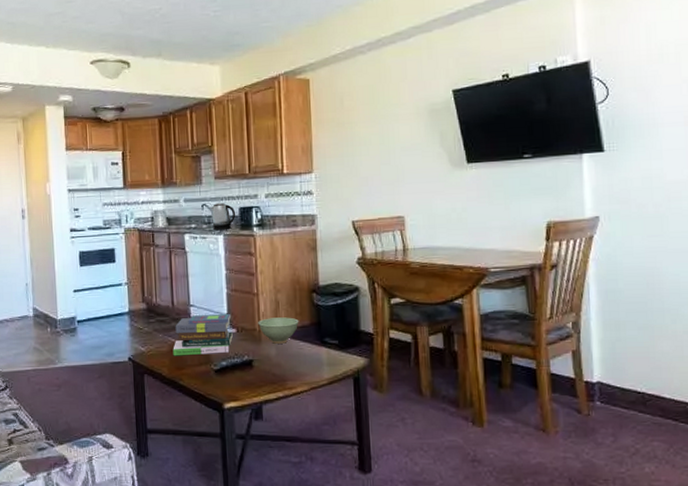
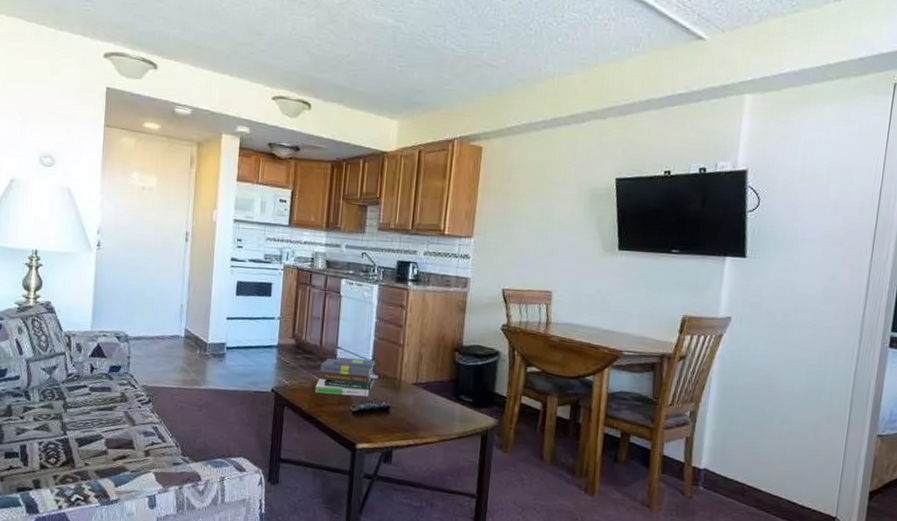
kettle: present [210,203,236,231] -> none [369,254,394,281]
bowl: present [258,317,299,344] -> none [400,369,439,395]

